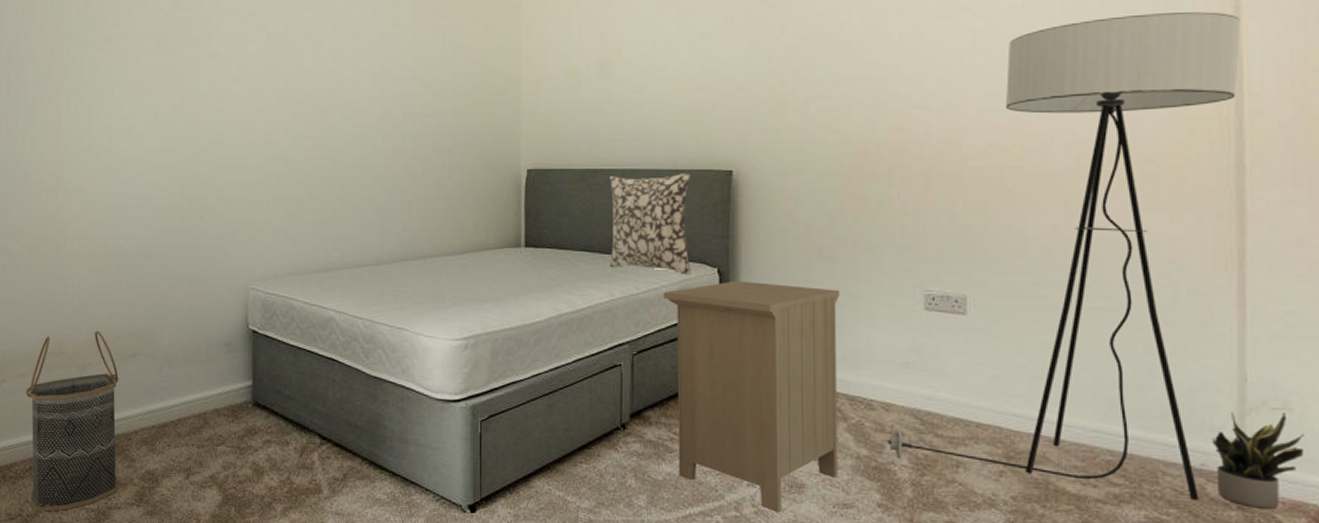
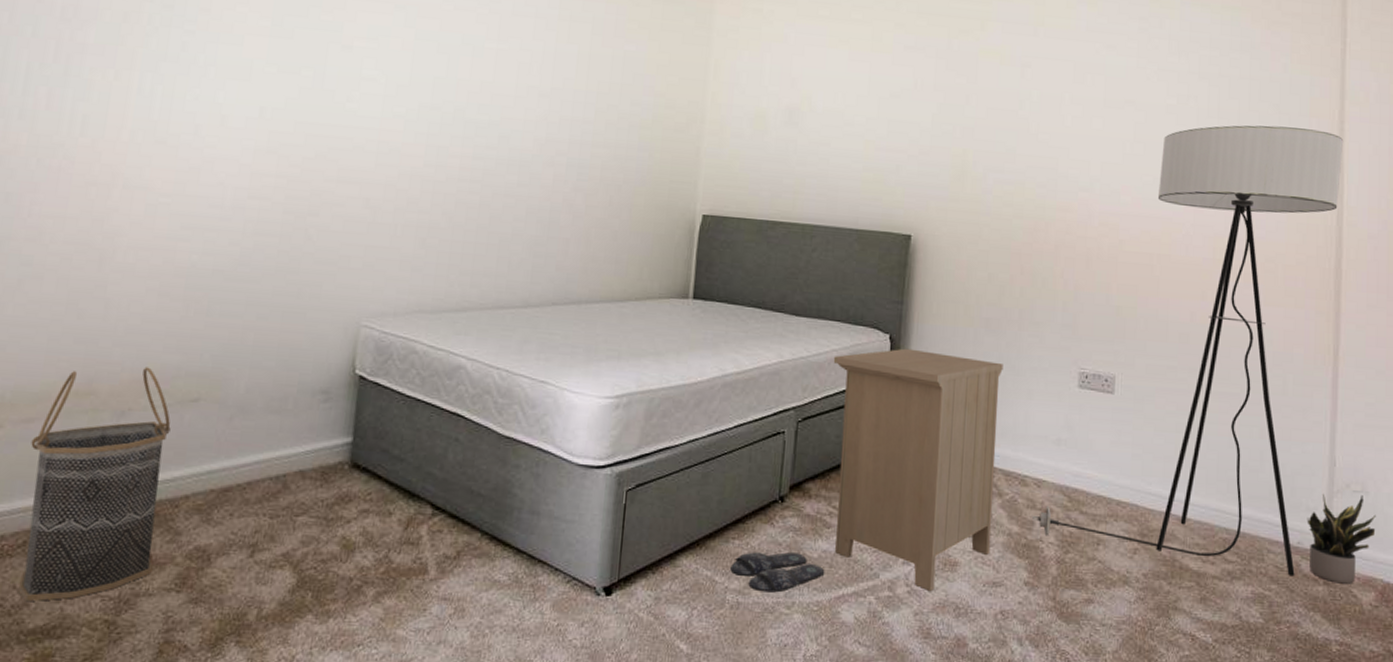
slippers: none [580,475,671,512] -> present [730,552,825,593]
pillow: present [609,171,692,274] -> none [780,229,872,339]

